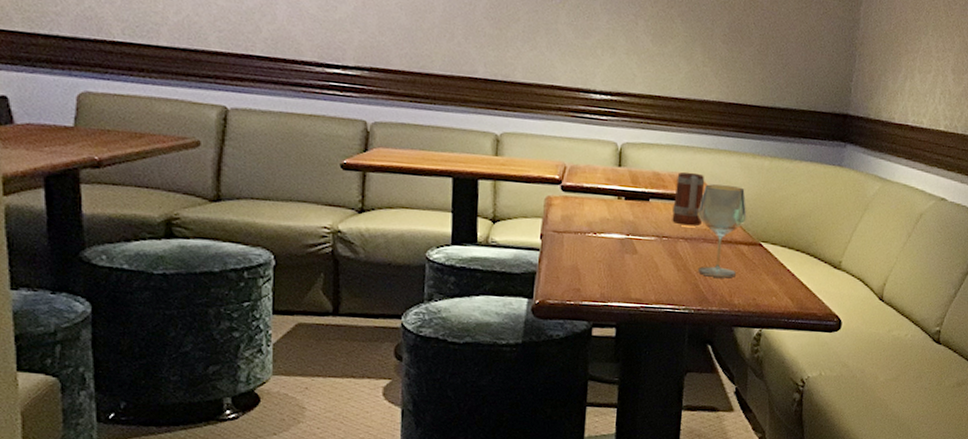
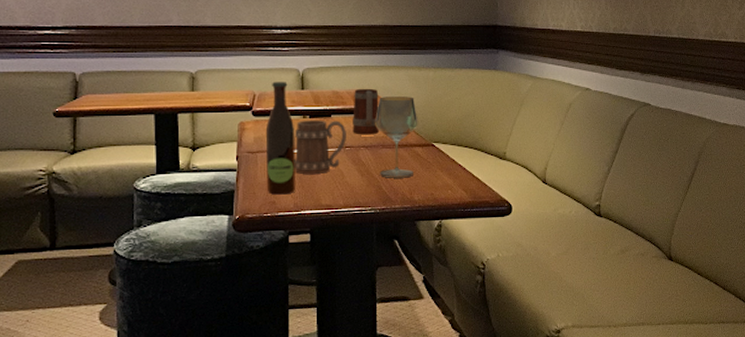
bottle: none [571,154,608,283] -> present [265,82,296,195]
beer mug: none [603,201,665,264] -> present [294,119,346,174]

